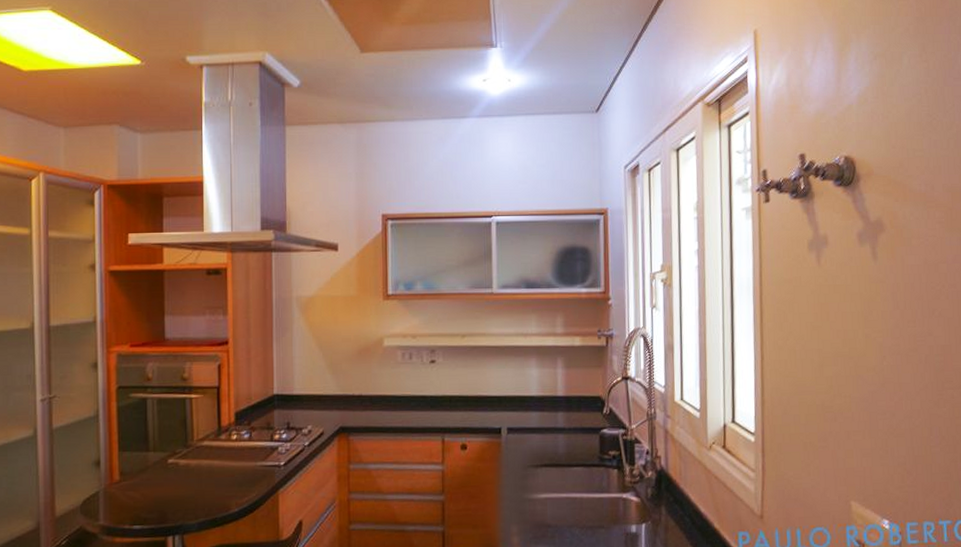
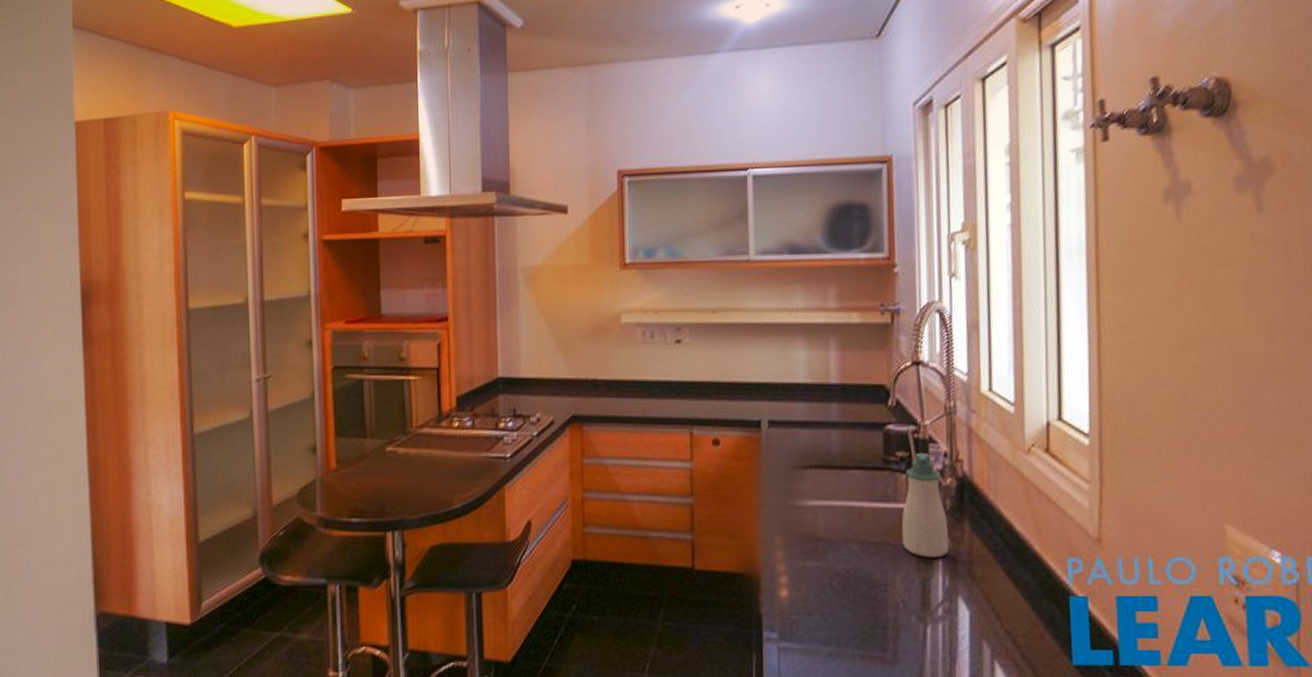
soap bottle: none [613,451,650,538] -> present [901,452,949,558]

